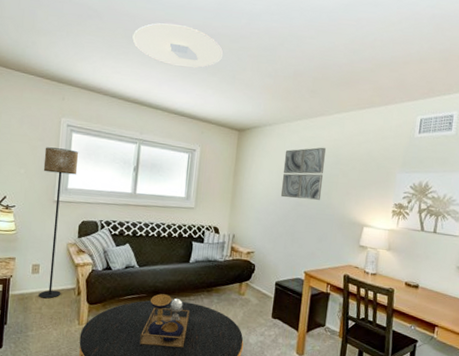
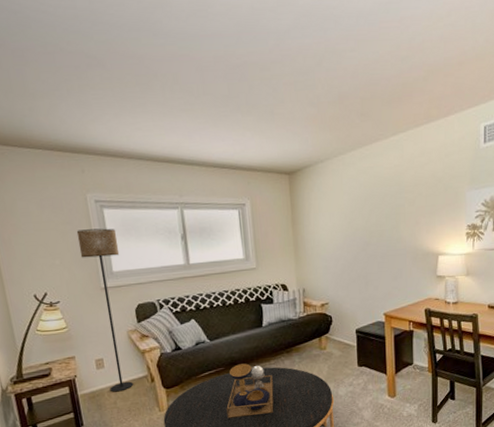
ceiling light: present [132,23,224,69] -> none [145,58,256,111]
wall art: present [280,147,326,200] -> none [343,176,390,240]

